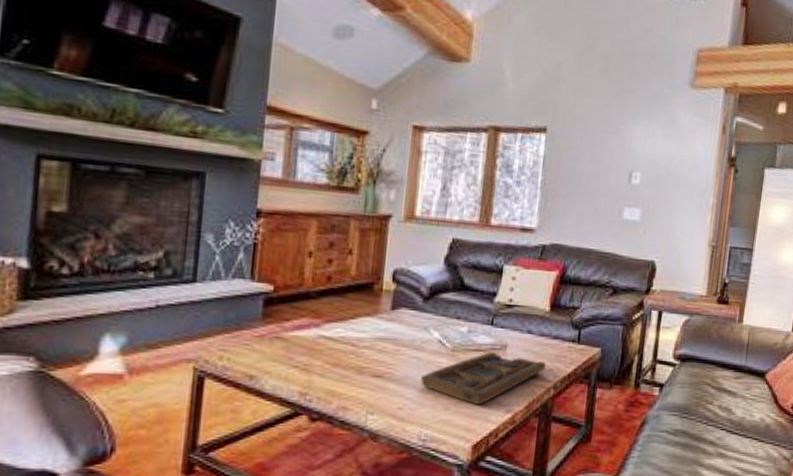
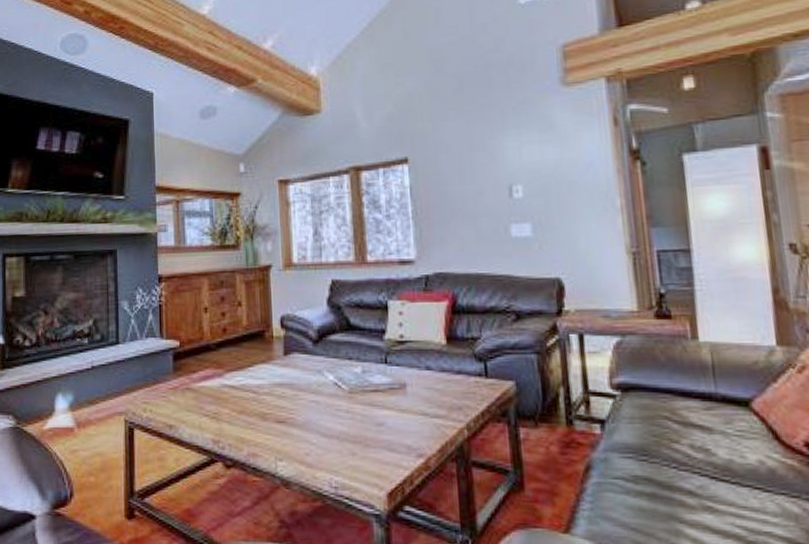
decorative tray: present [421,352,546,405] -> none [323,392,453,450]

